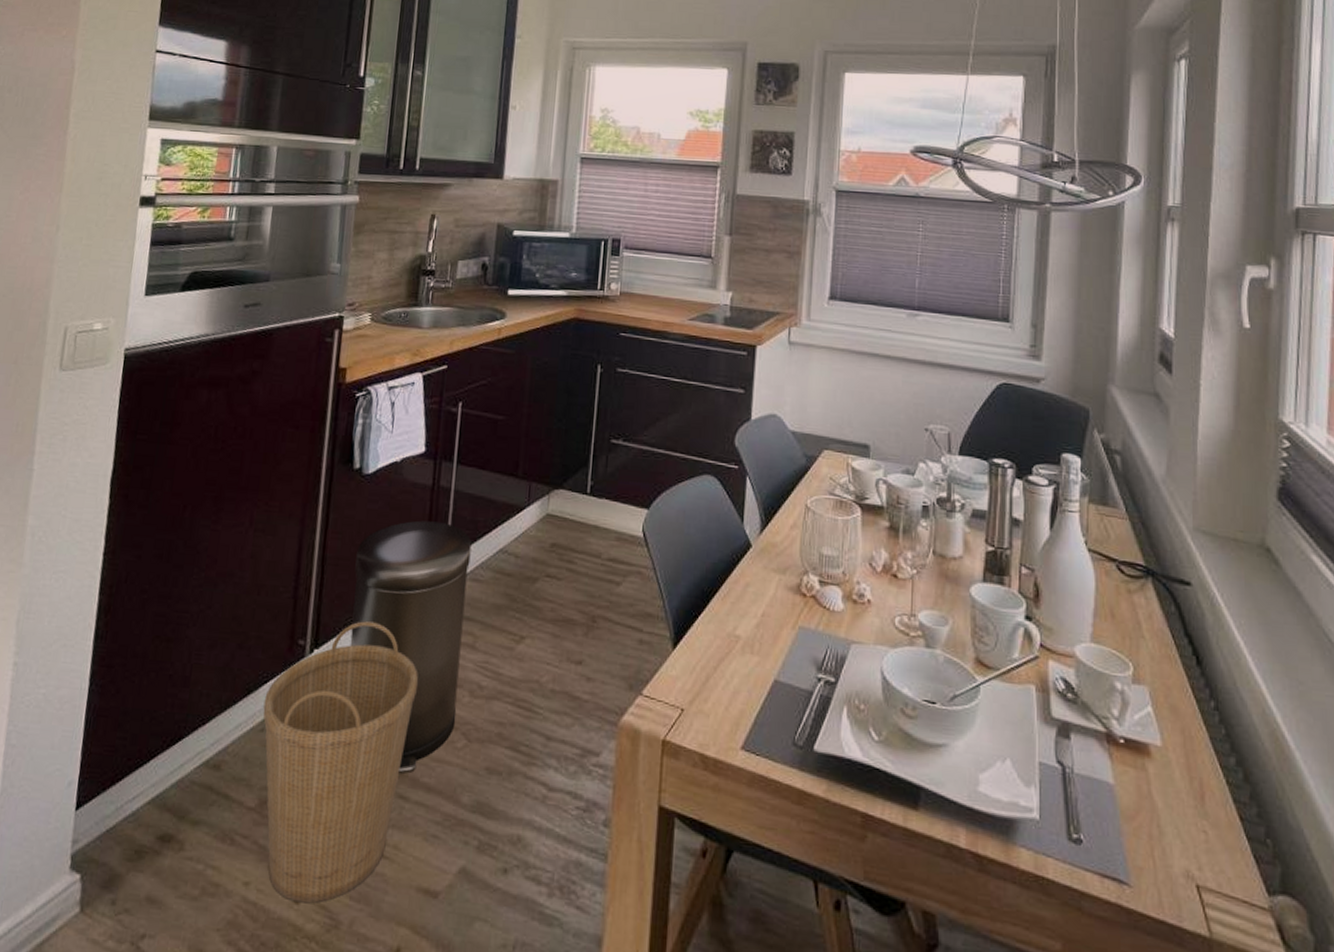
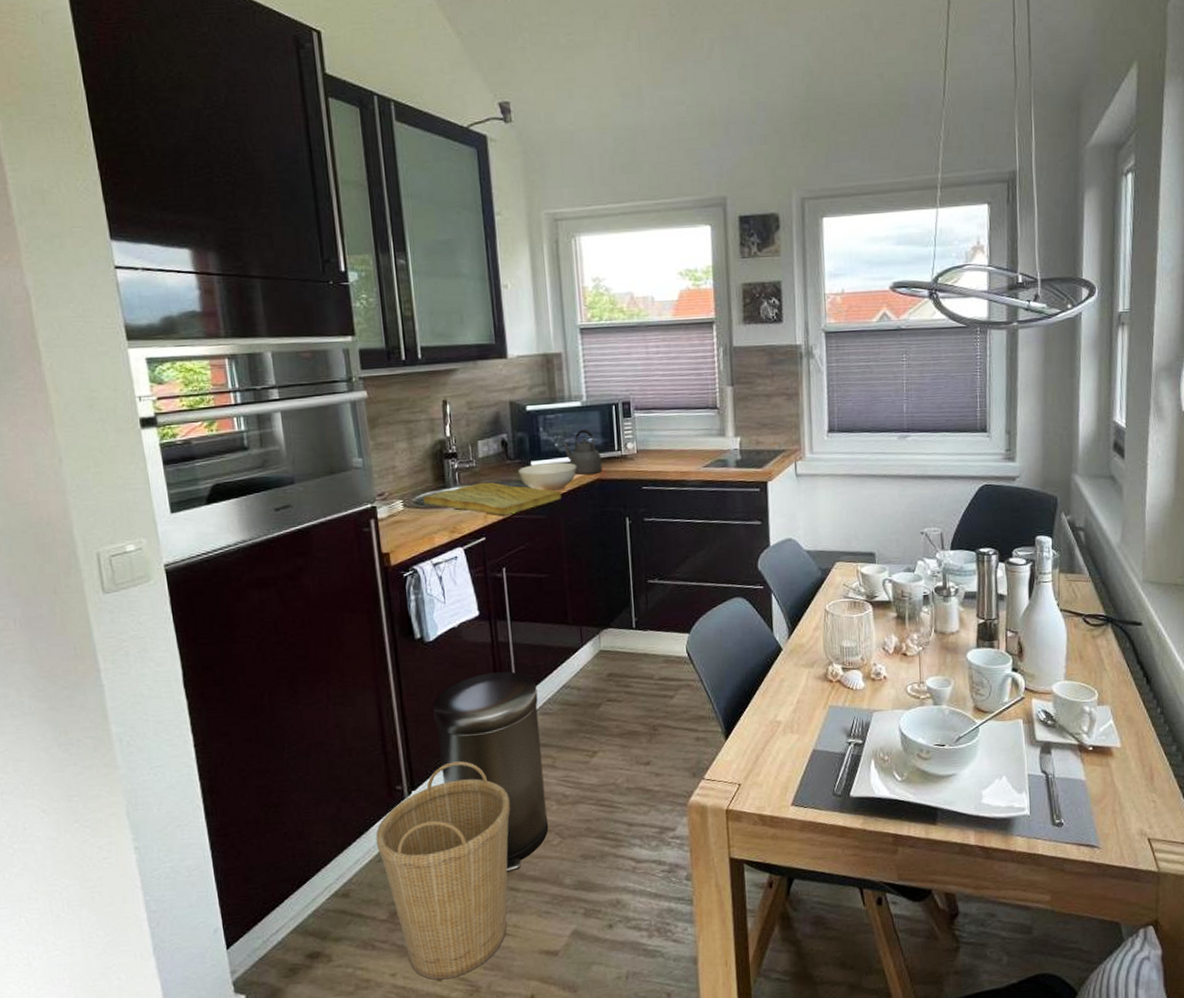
cutting board: none [391,305,534,345] -> present [422,482,561,516]
bowl: none [493,293,555,326] -> present [518,462,577,492]
kettle: none [542,263,582,313] -> present [561,429,603,476]

